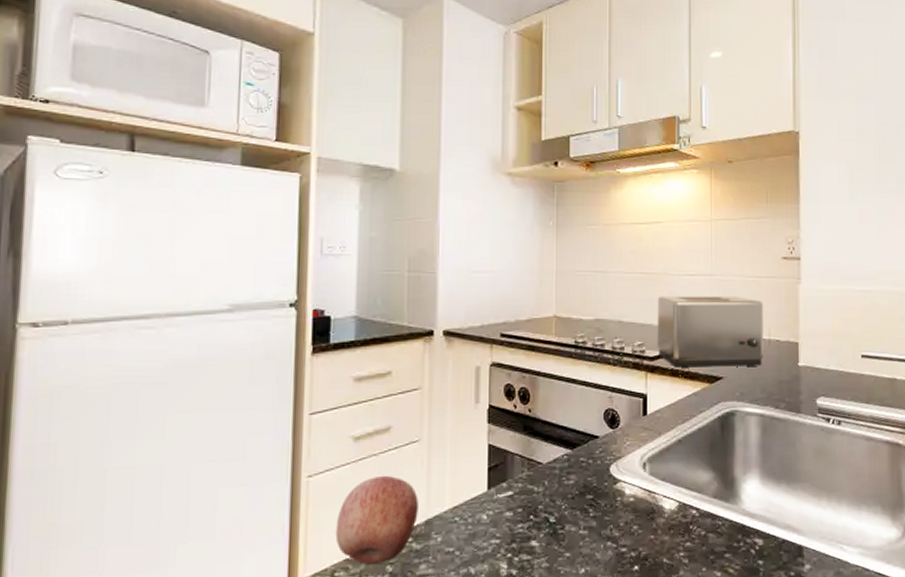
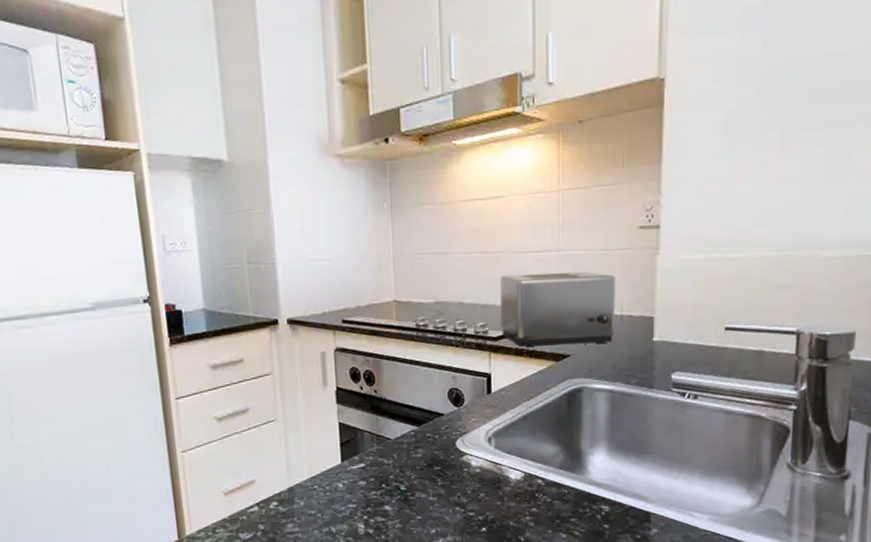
fruit: present [335,475,418,565] -> none [211,450,281,523]

